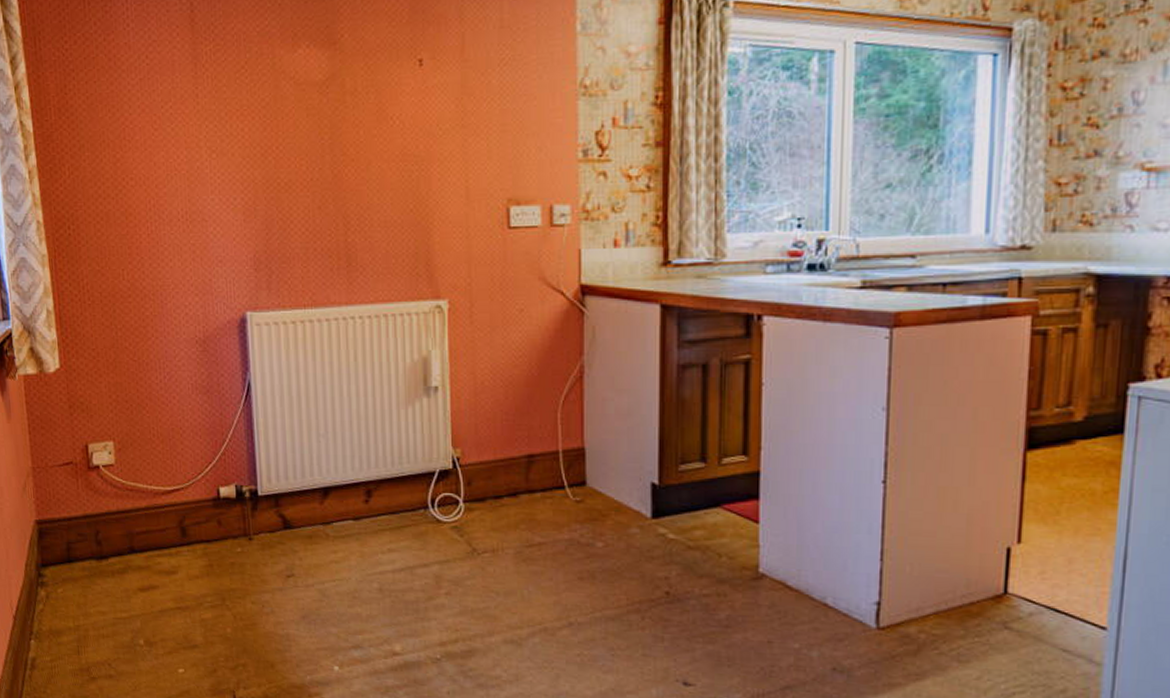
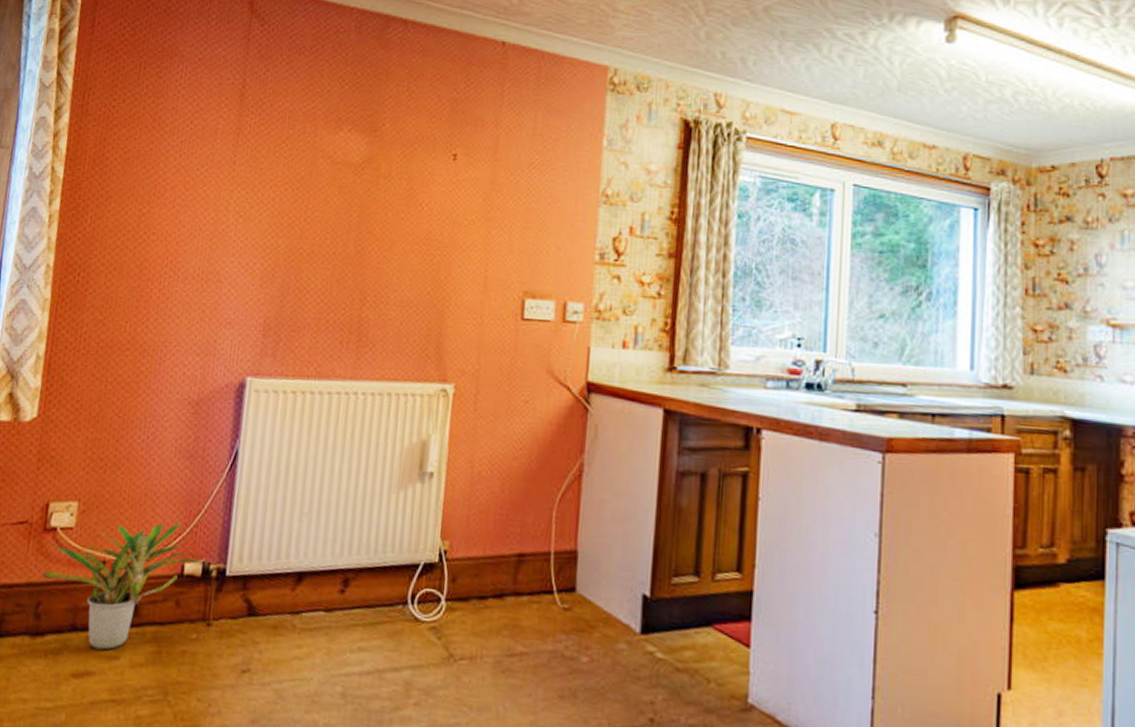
potted plant: none [95,451,237,567] -> present [42,521,204,651]

